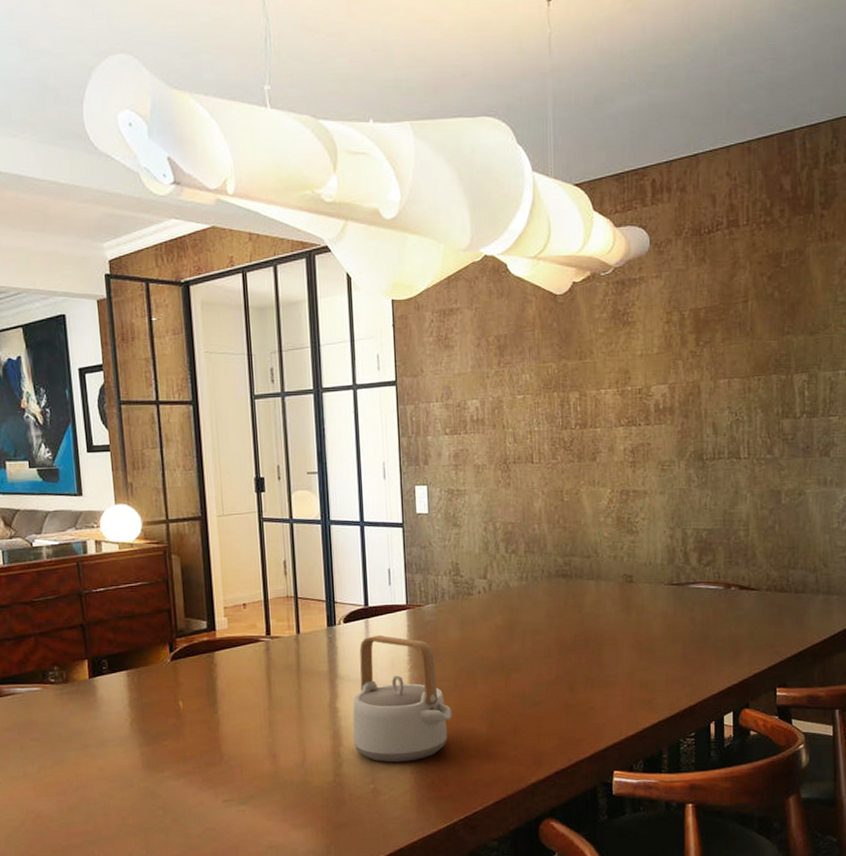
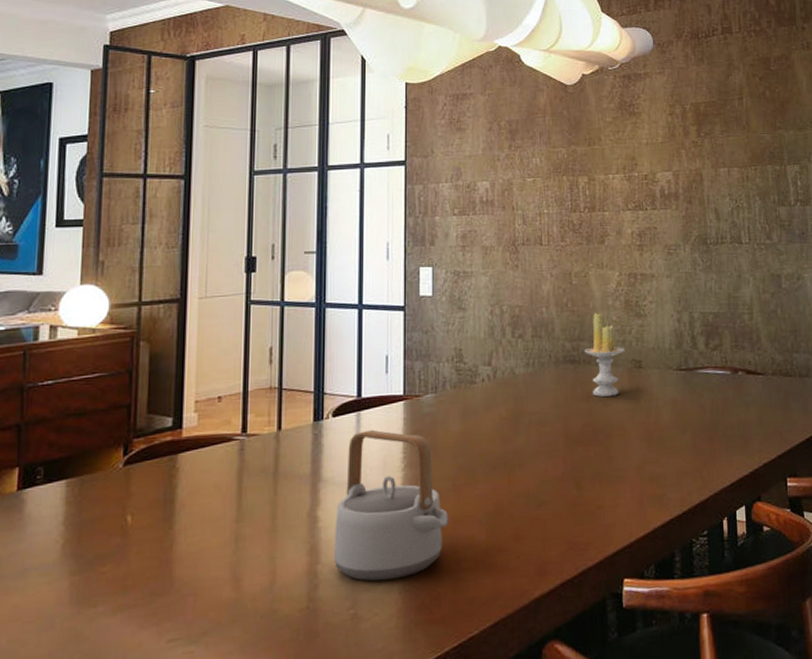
candle: none [575,528,617,609] -> present [583,312,626,397]

